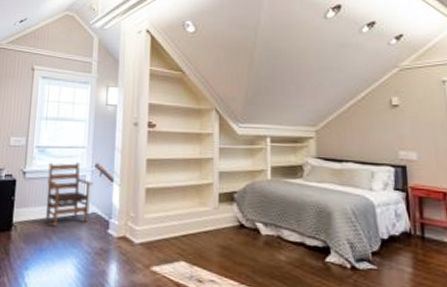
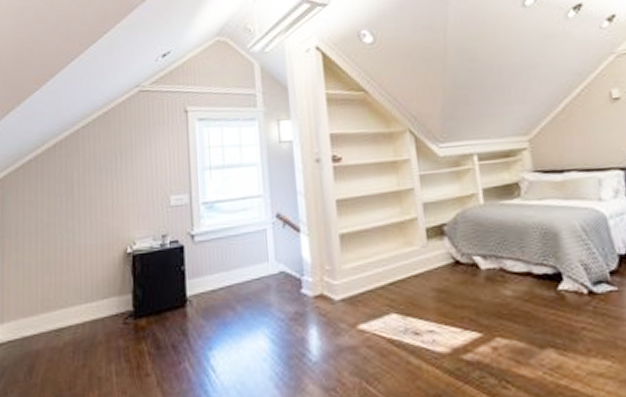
armchair: present [46,162,93,227] -> none [220,215,277,295]

